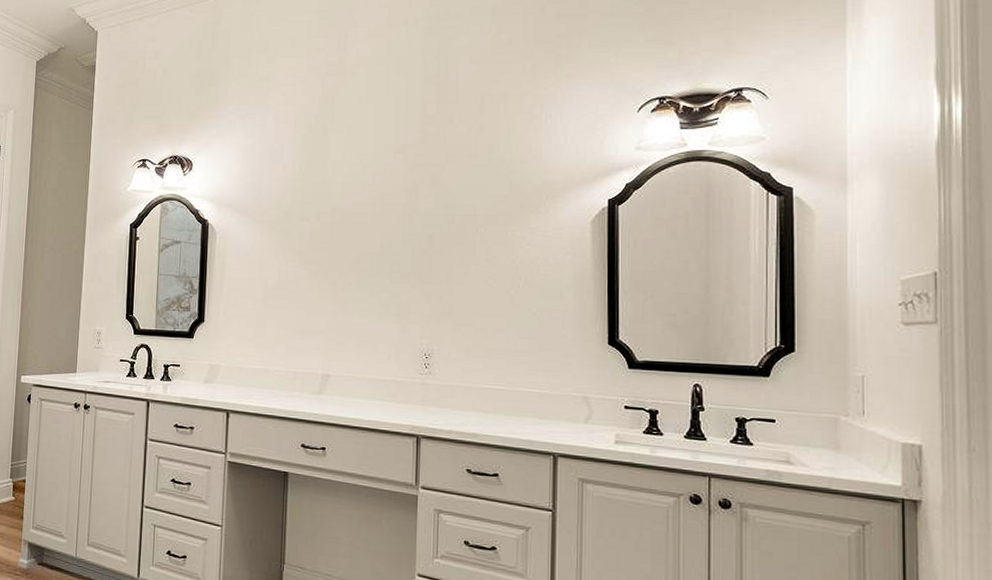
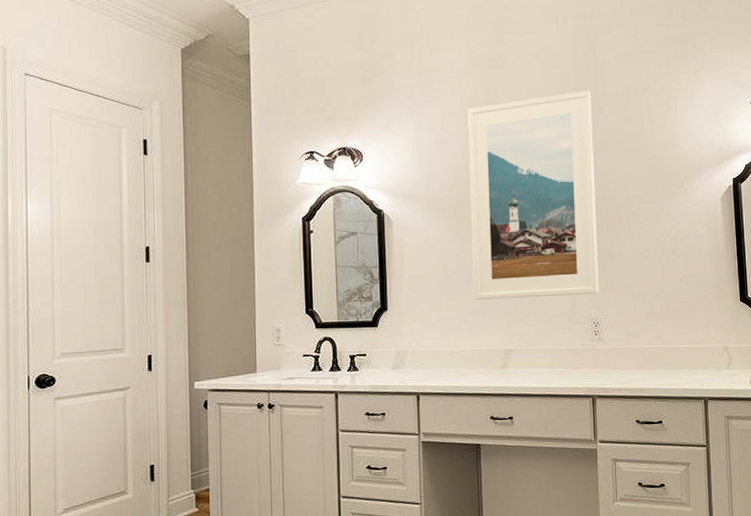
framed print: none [294,97,440,323] -> present [468,90,599,300]

